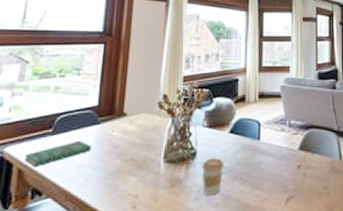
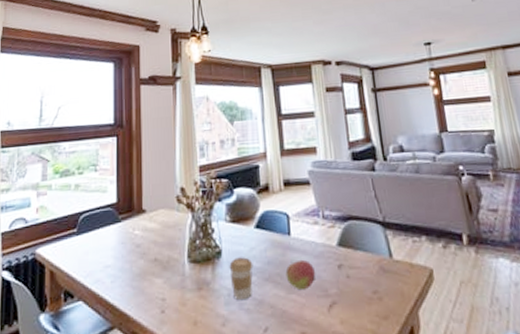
book: present [25,140,91,168] -> none [55,240,115,269]
fruit: none [252,160,278,187] -> present [285,259,317,291]

